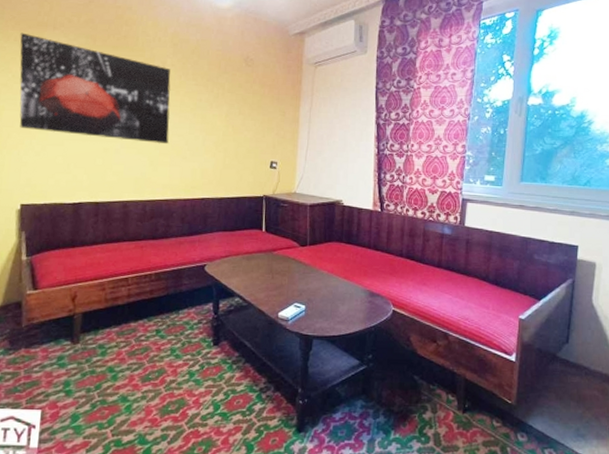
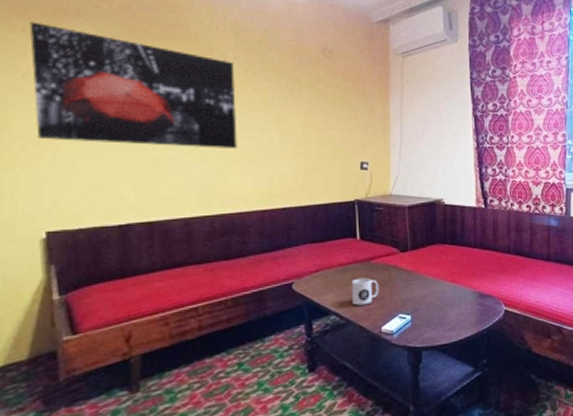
mug: none [254,266,279,291] -> present [351,277,379,306]

